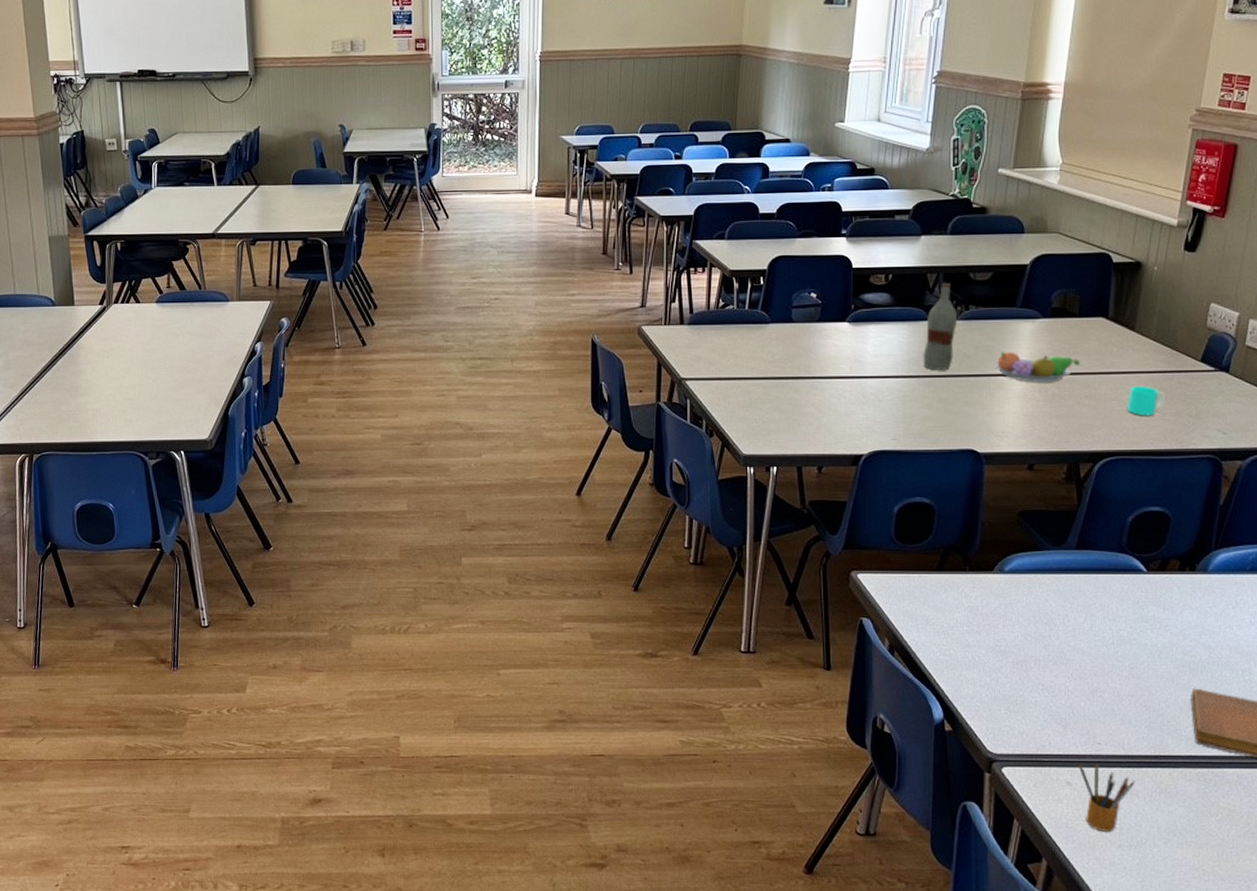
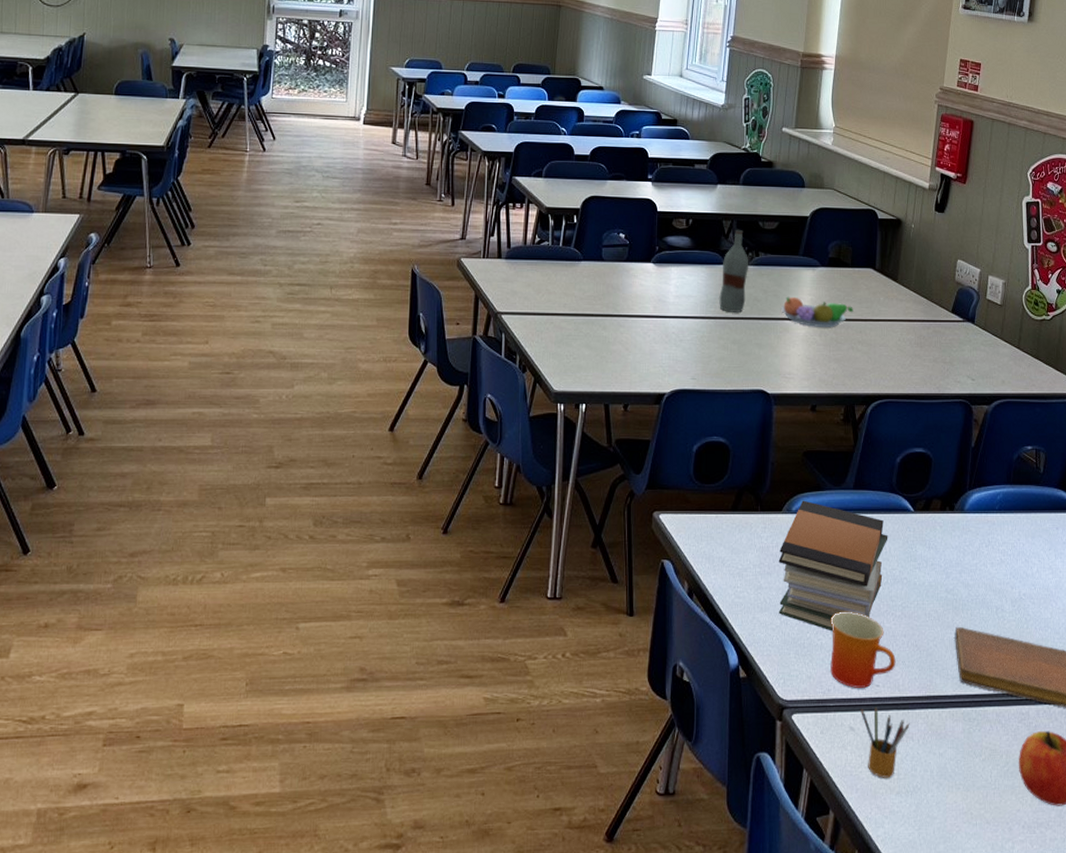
book stack: none [988,560,1116,690] -> present [778,500,888,632]
mug: none [1046,671,1121,746] -> present [830,612,896,689]
cup: present [1128,385,1166,416] -> none [894,333,925,362]

